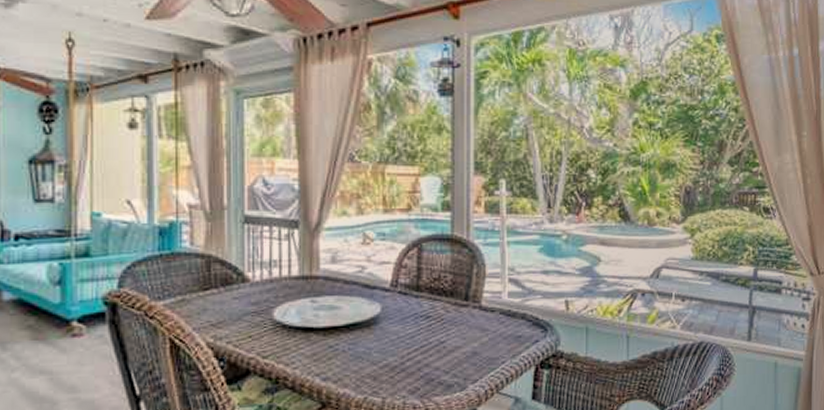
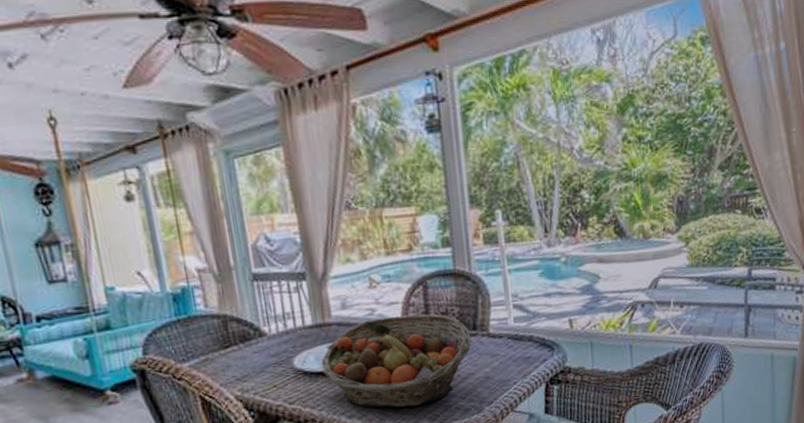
fruit basket: none [303,276,462,376] -> present [321,314,472,408]

